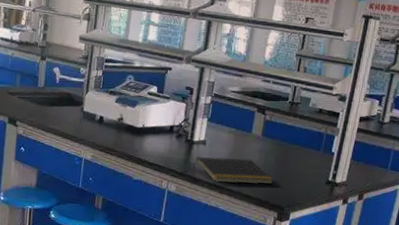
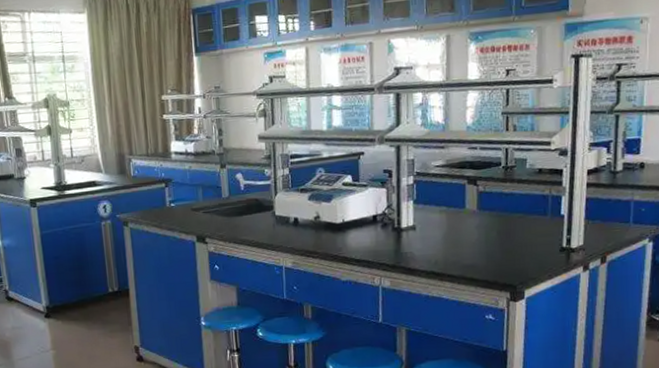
notepad: present [193,156,274,185] -> none [406,238,499,270]

